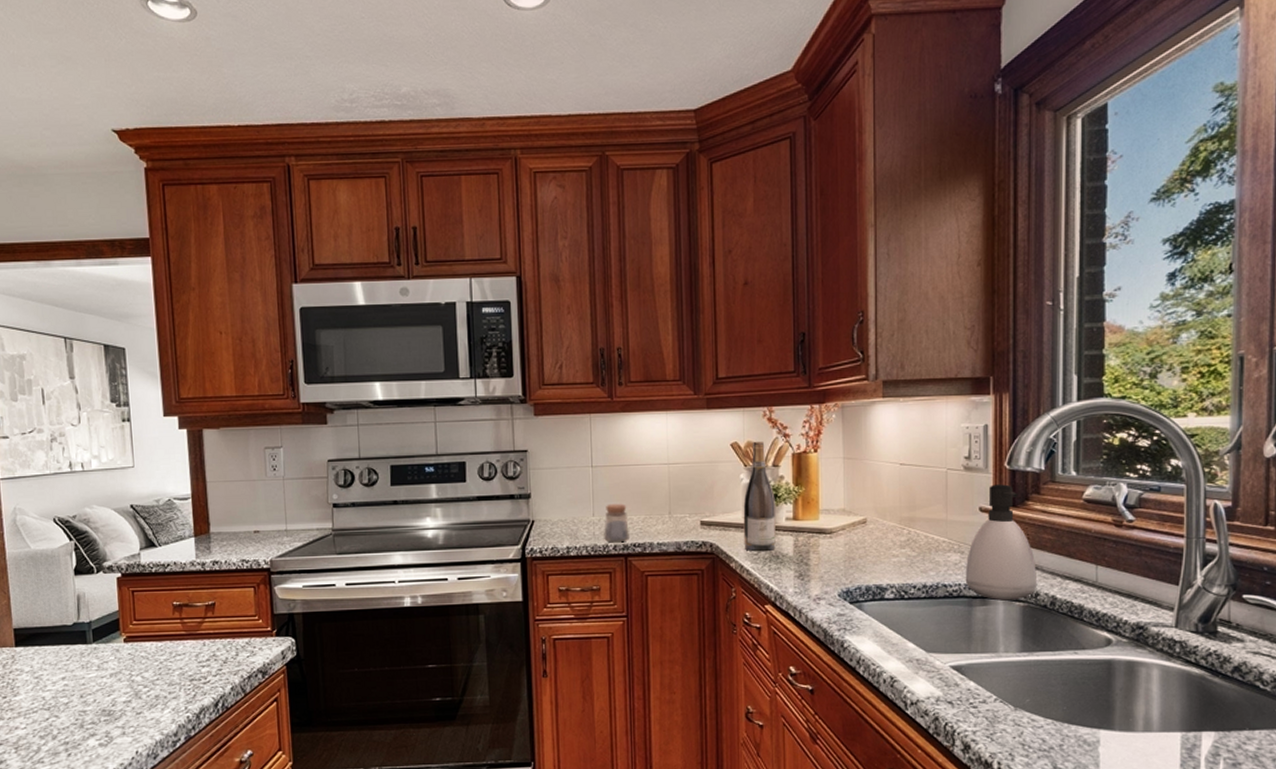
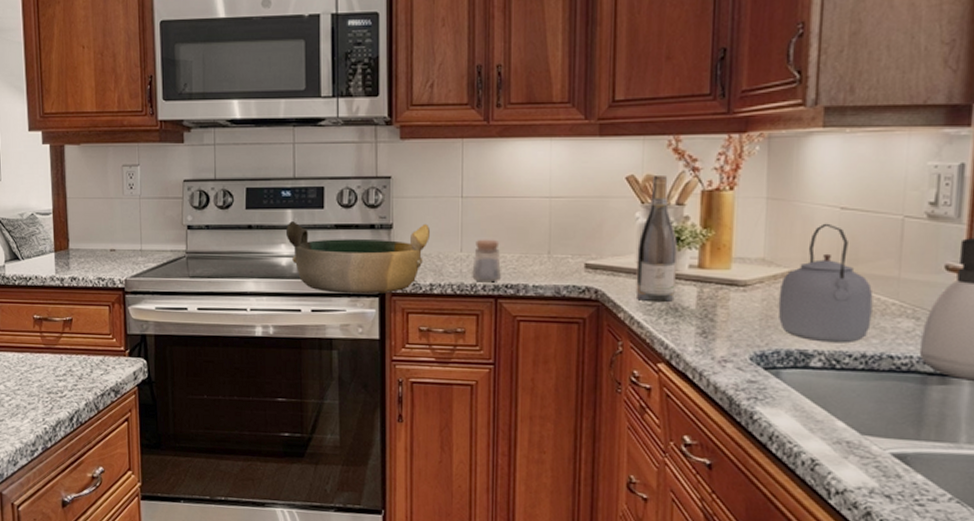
cooking pot: none [430,492,565,561] -> present [285,220,430,295]
teakettle: none [857,477,929,577] -> present [778,223,873,344]

